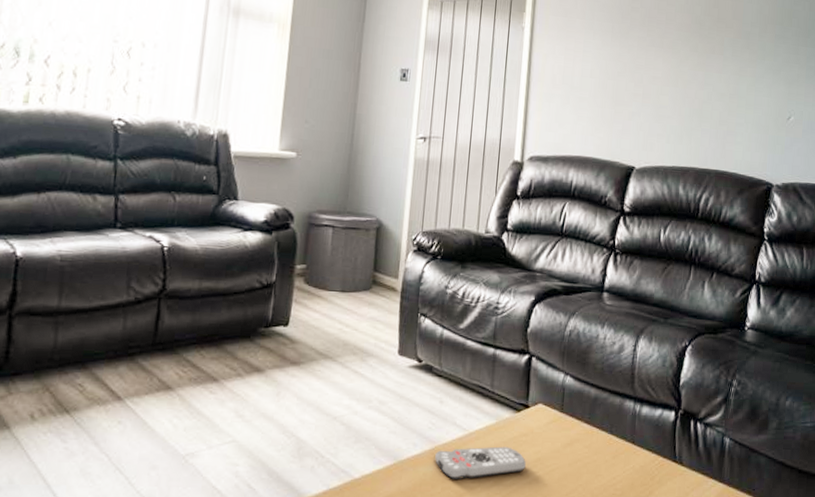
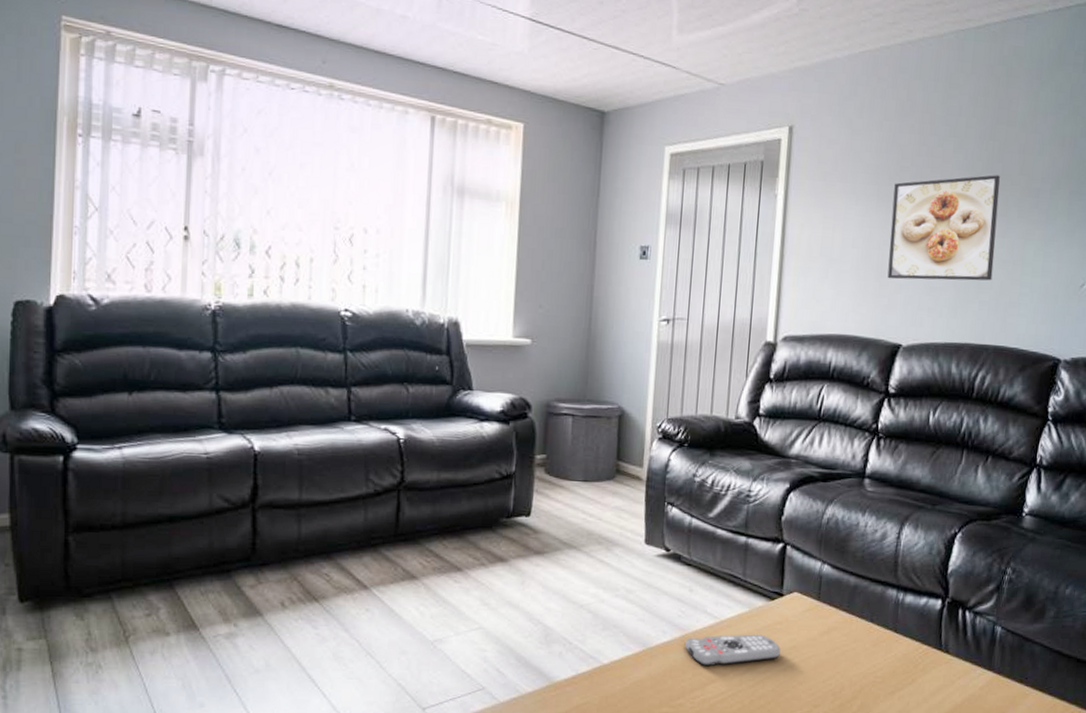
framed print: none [621,18,717,111] -> present [887,175,1000,281]

